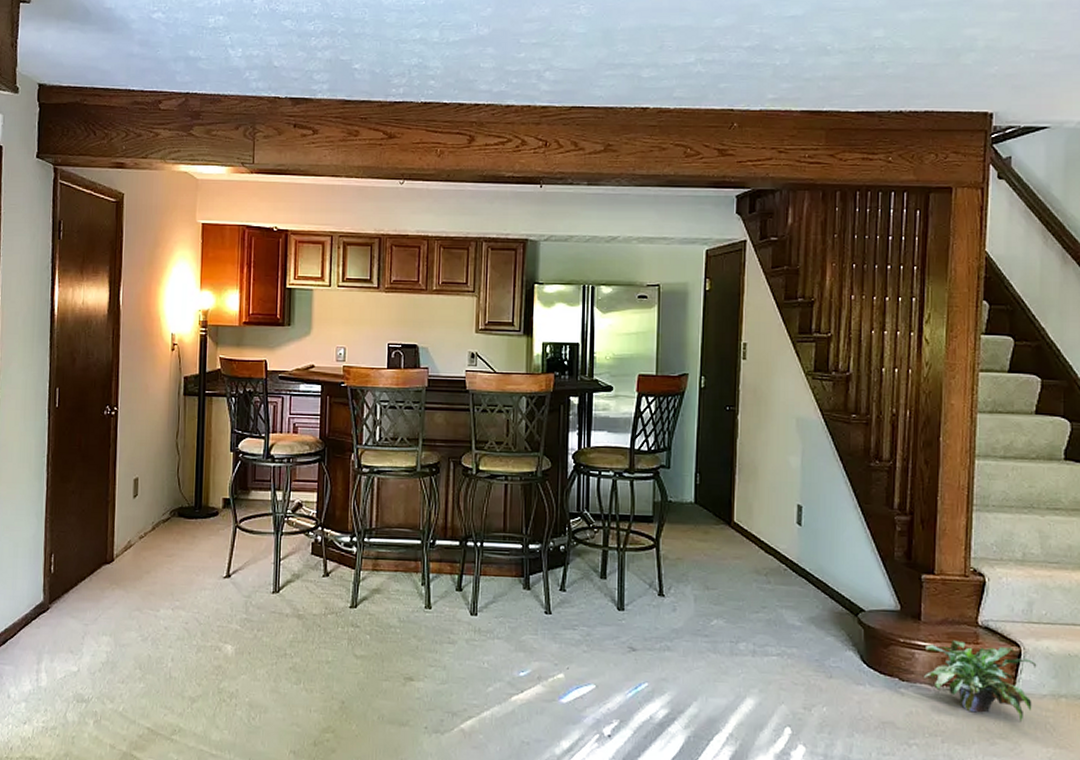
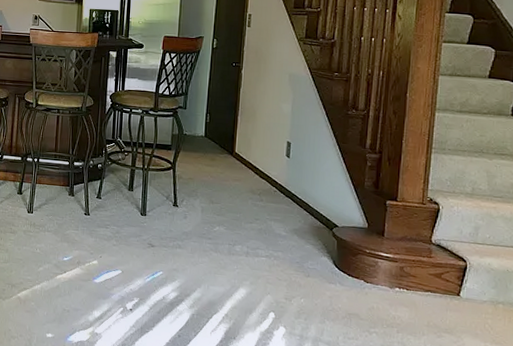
potted plant: present [924,640,1037,721] -> none [385,253,480,321]

